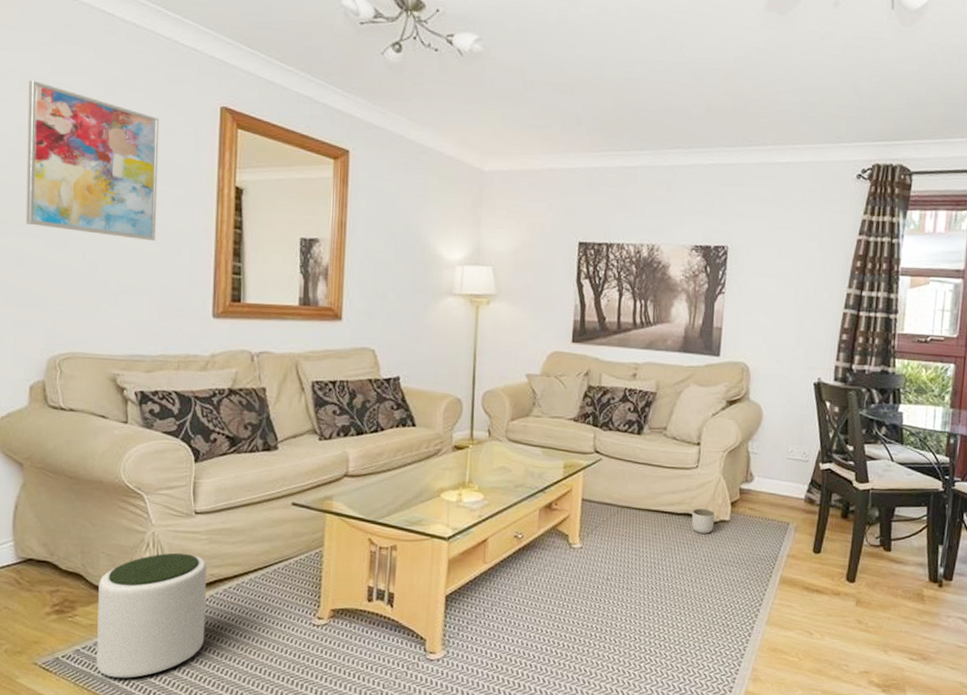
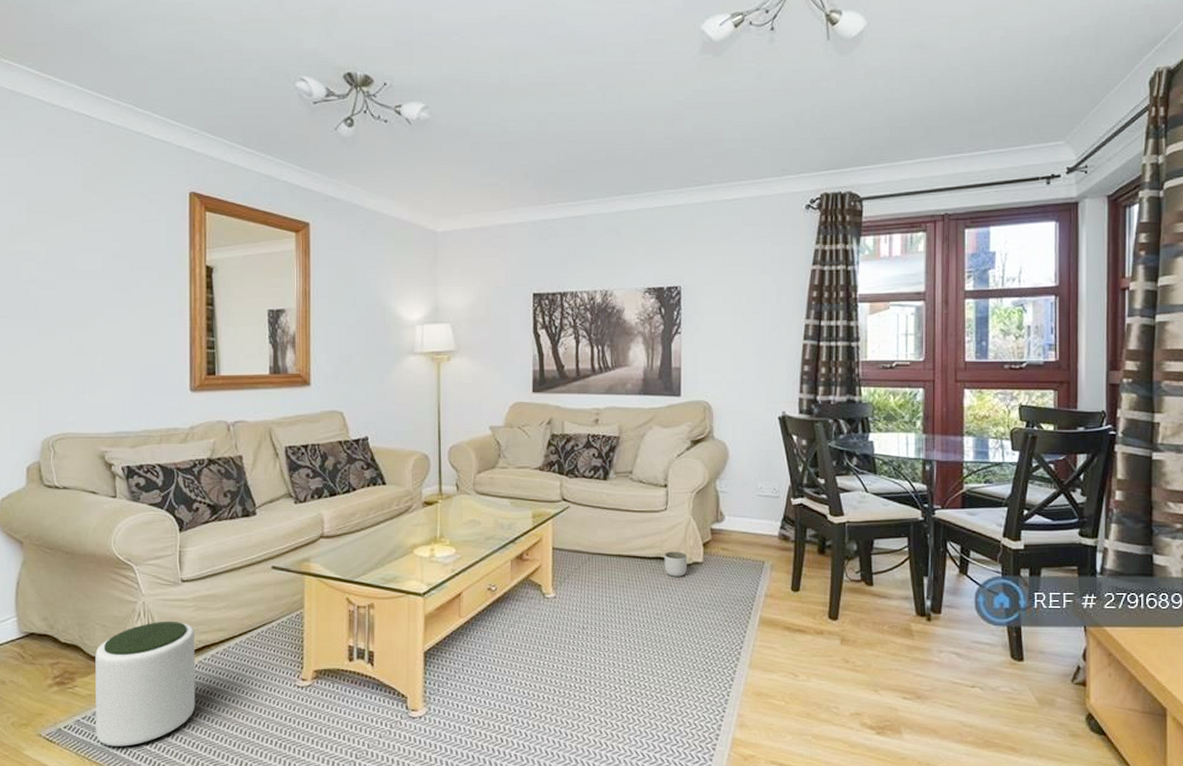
wall art: present [25,80,160,242] -> none [17,183,136,323]

